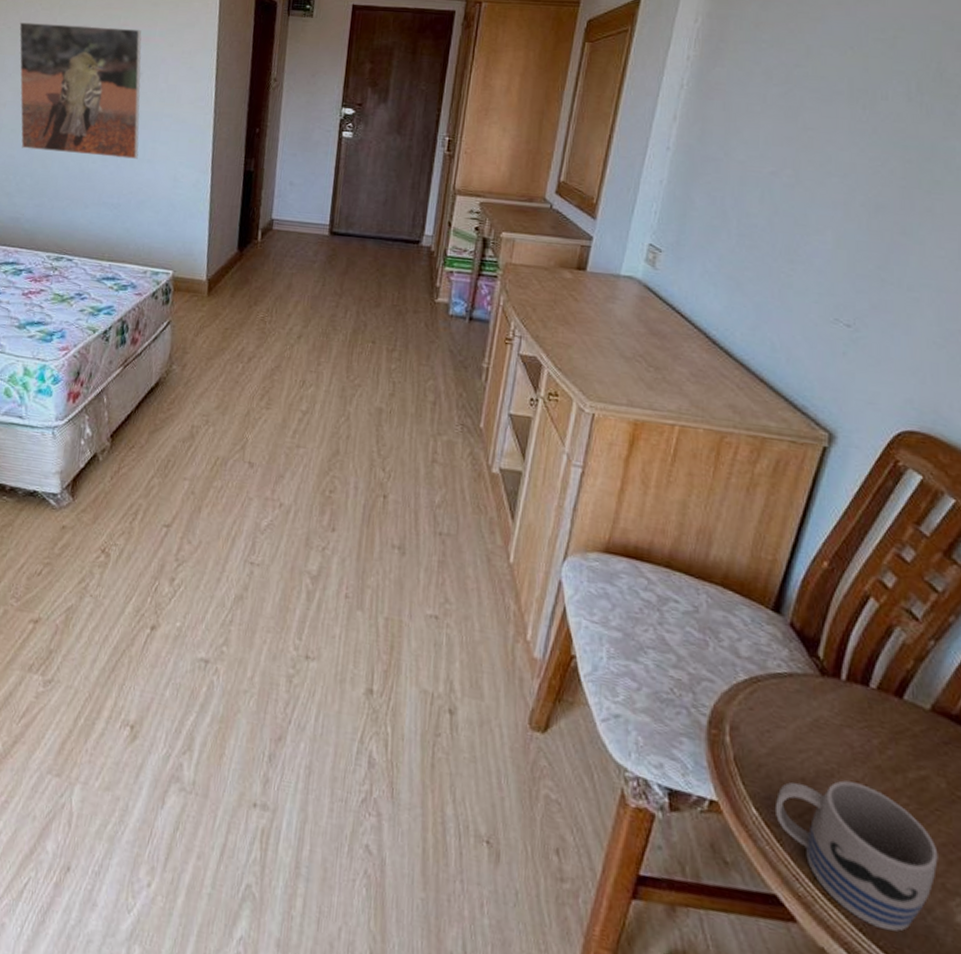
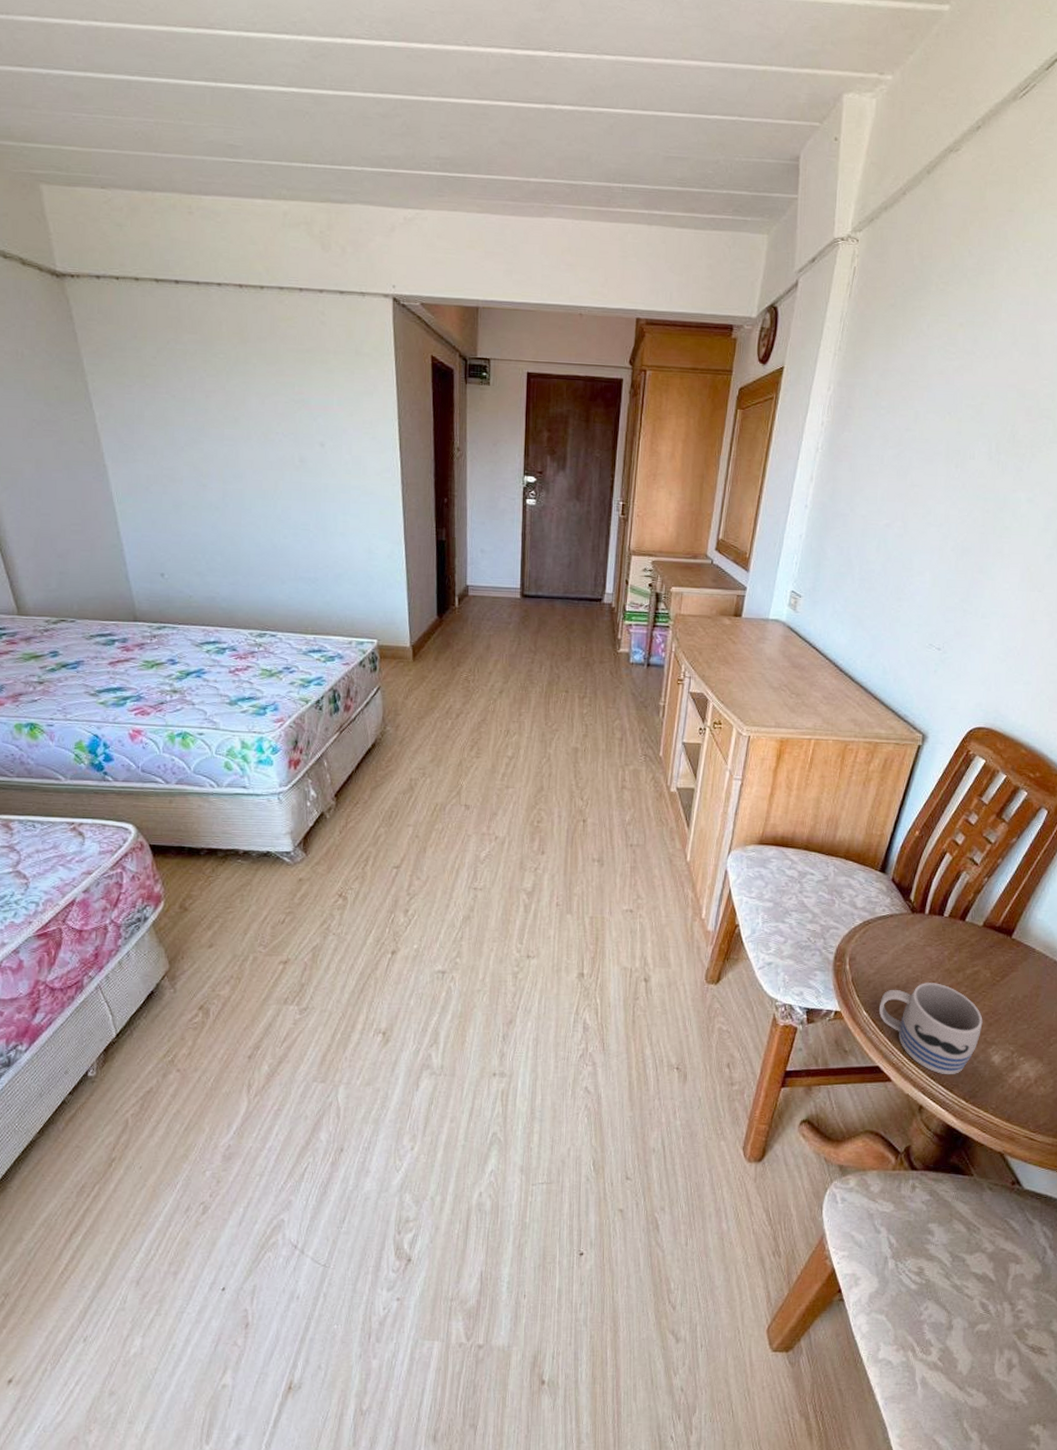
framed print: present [19,22,142,159] -> none [184,390,330,533]

